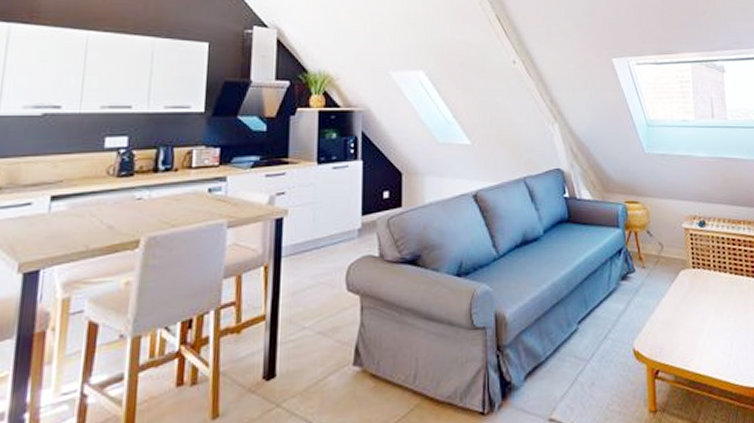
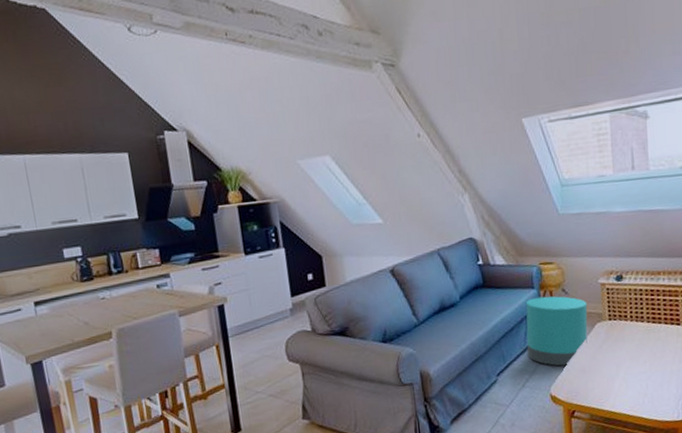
trash can: none [610,237,672,317] -> present [525,296,588,366]

